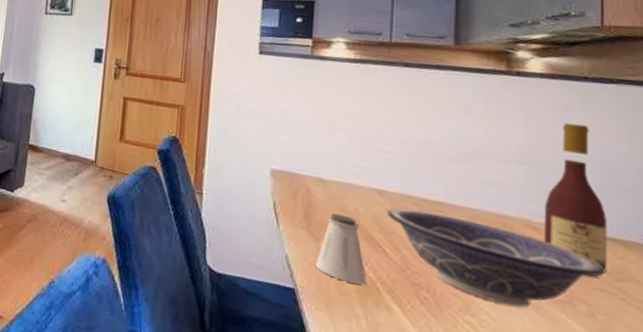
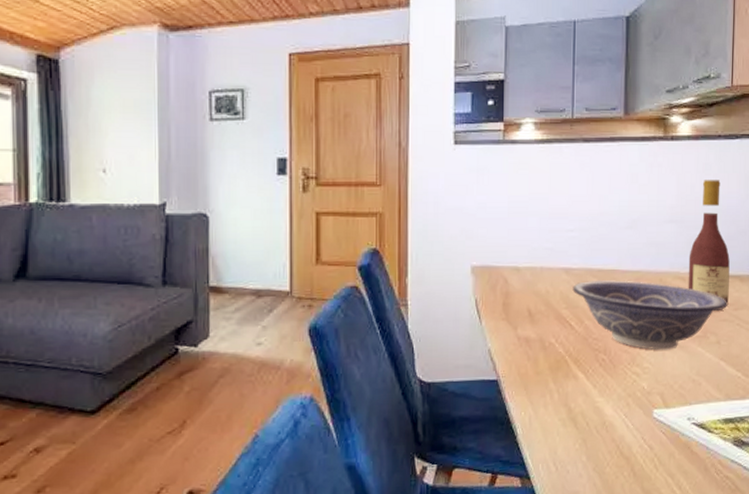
saltshaker: present [315,213,367,285] -> none [515,299,558,362]

